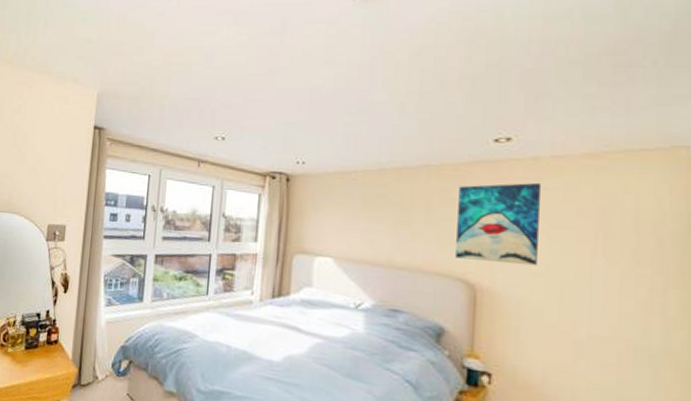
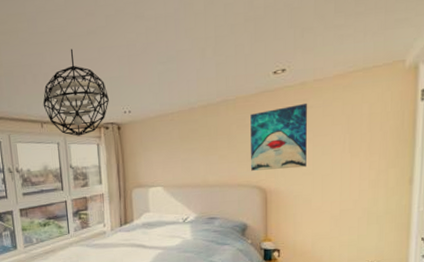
pendant light: none [204,87,281,182] -> present [43,48,109,137]

